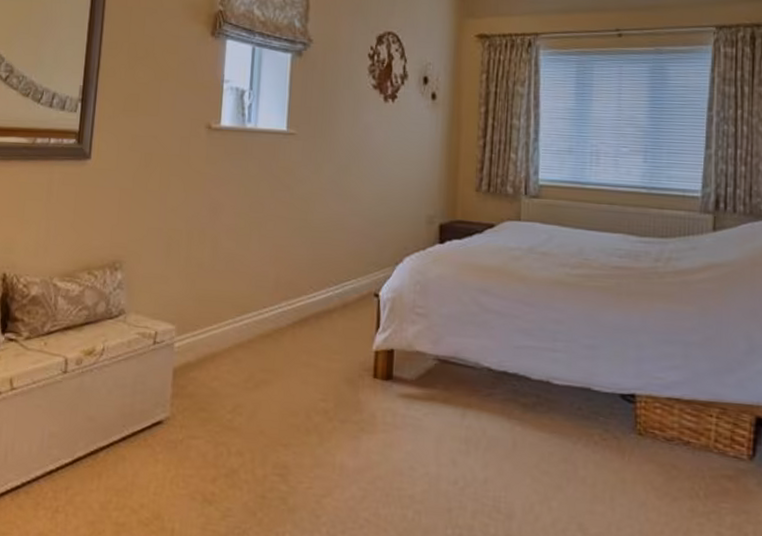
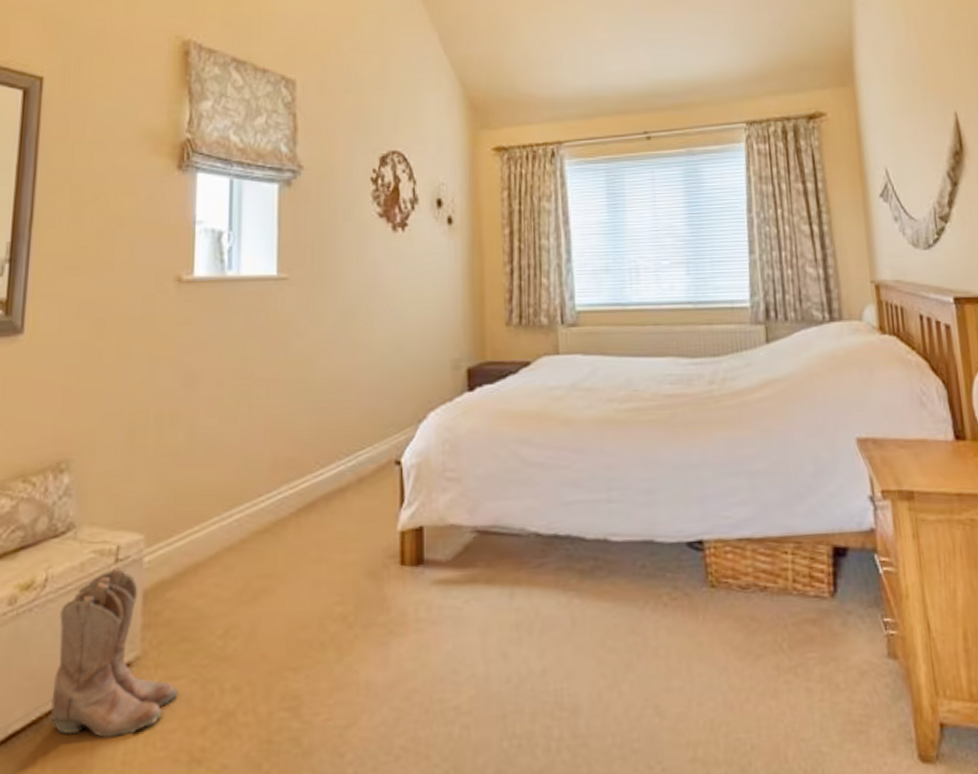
boots: none [104,348,197,474] -> present [51,567,179,738]

